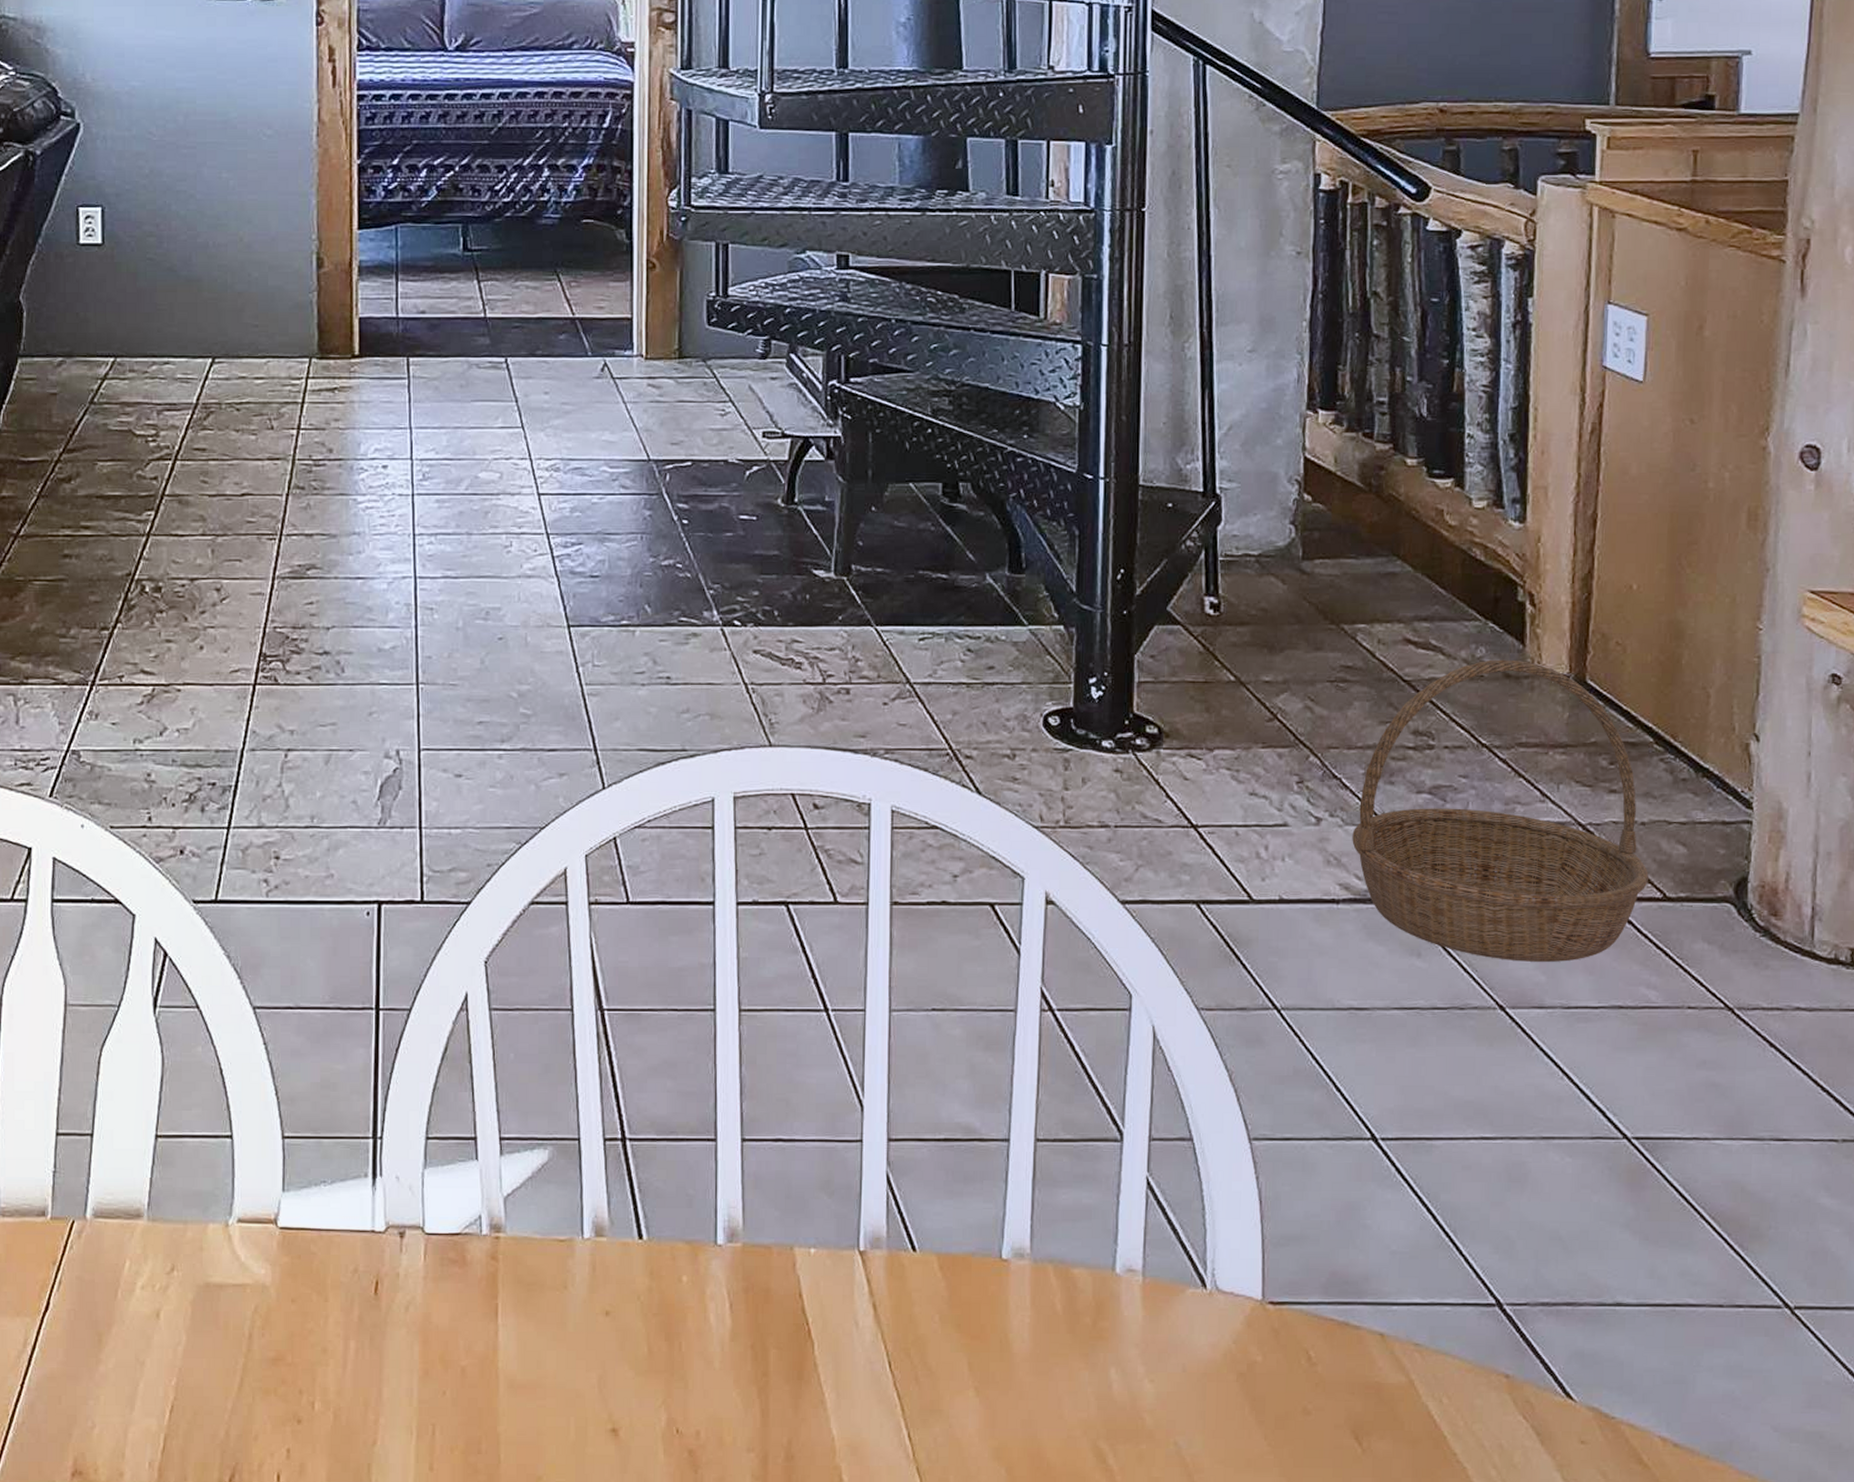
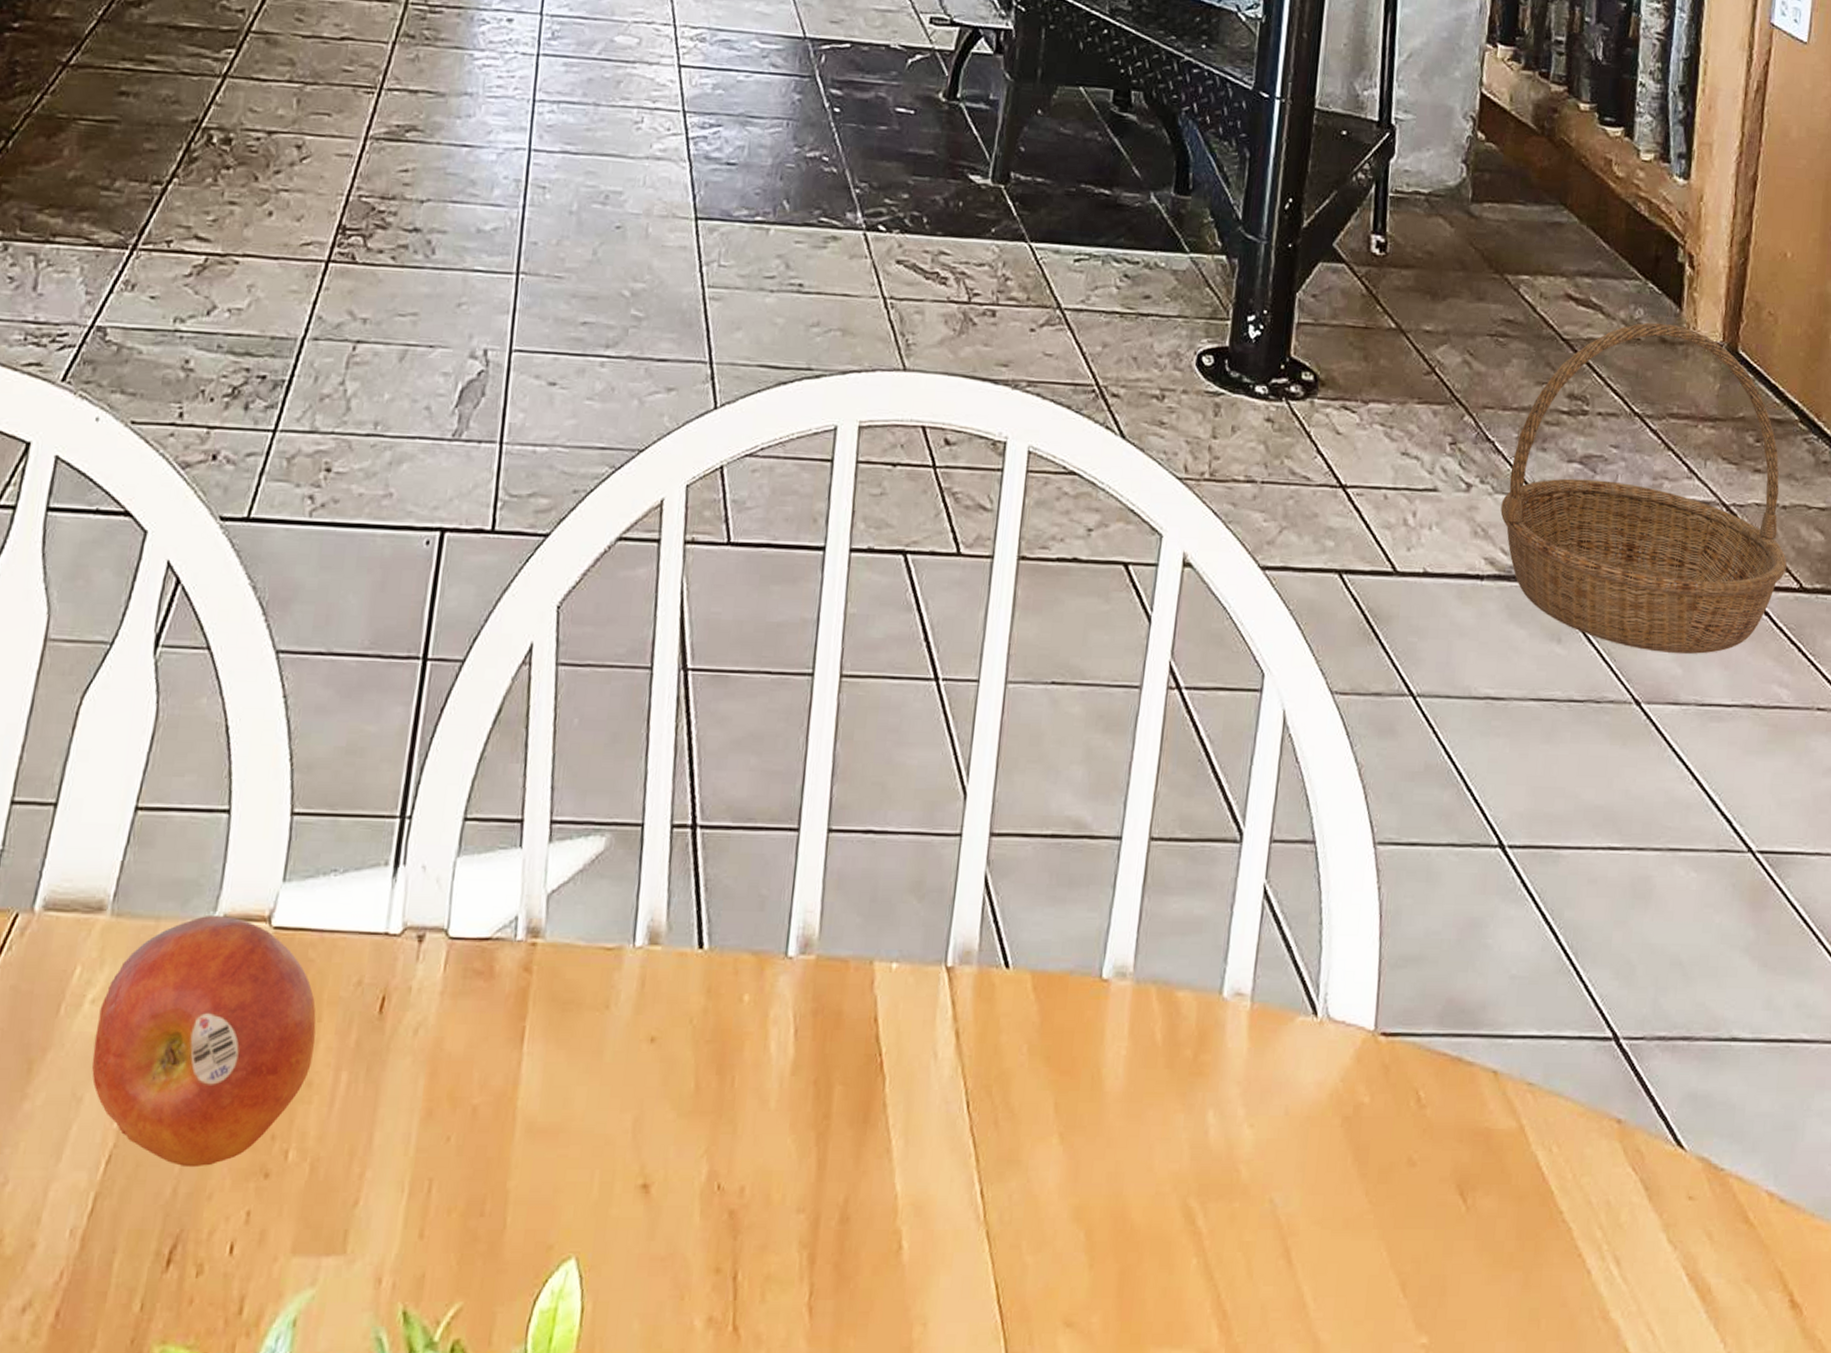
fruit: none [148,1218,326,1415] -> present [91,914,317,1168]

